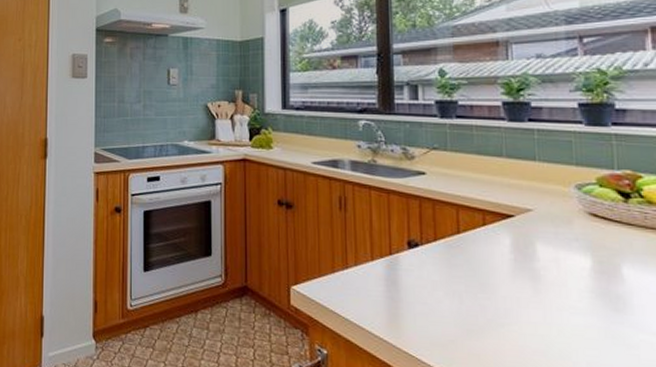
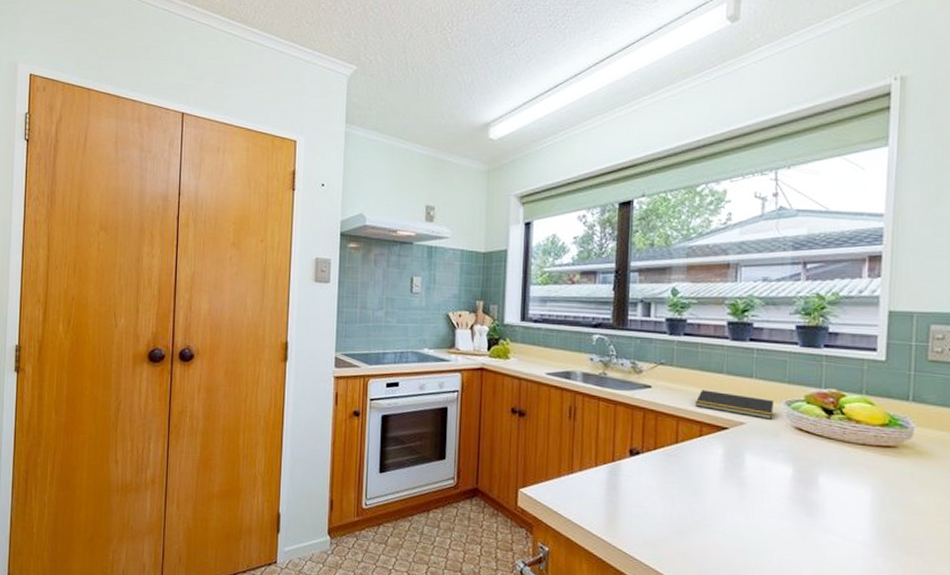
notepad: none [474,175,563,205] -> present [694,390,774,419]

